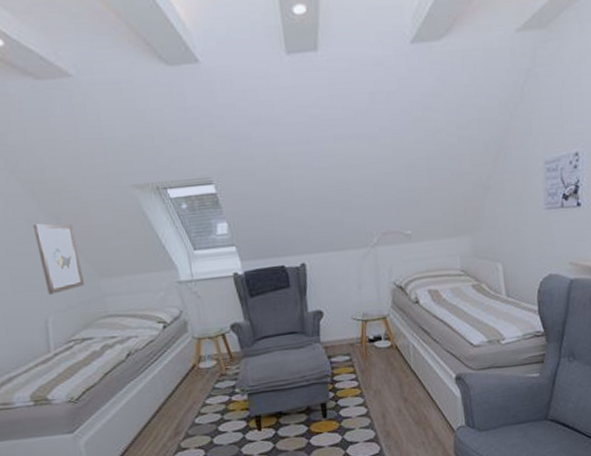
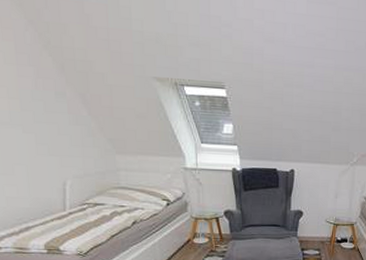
wall art: present [32,223,85,295] -> none [59,97,102,162]

